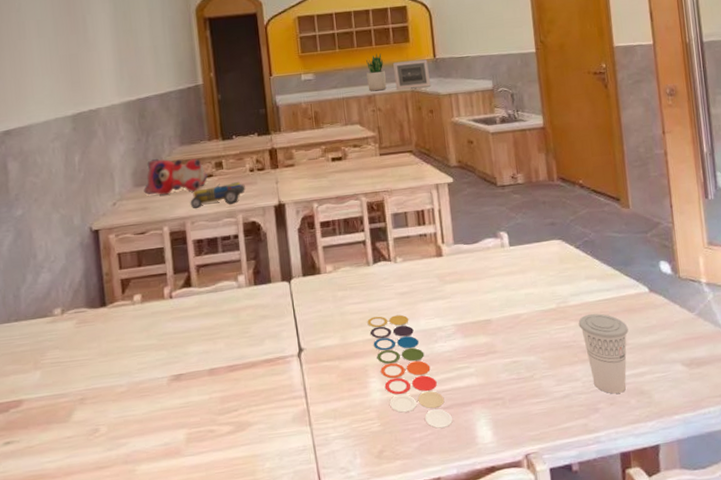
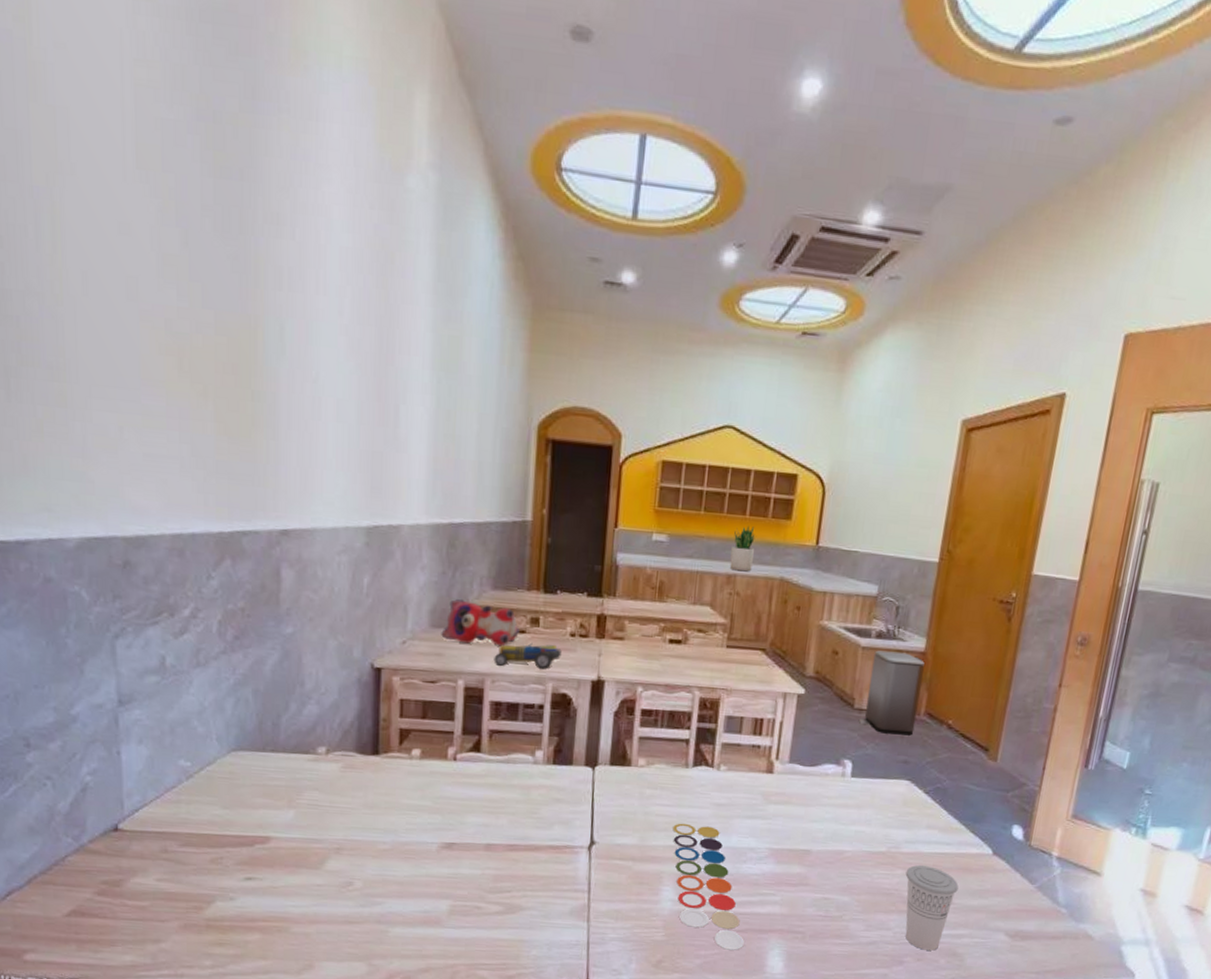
picture frame: present [393,59,431,90] -> none [762,541,808,578]
pedal bin: none [502,130,553,203] -> present [858,650,925,736]

